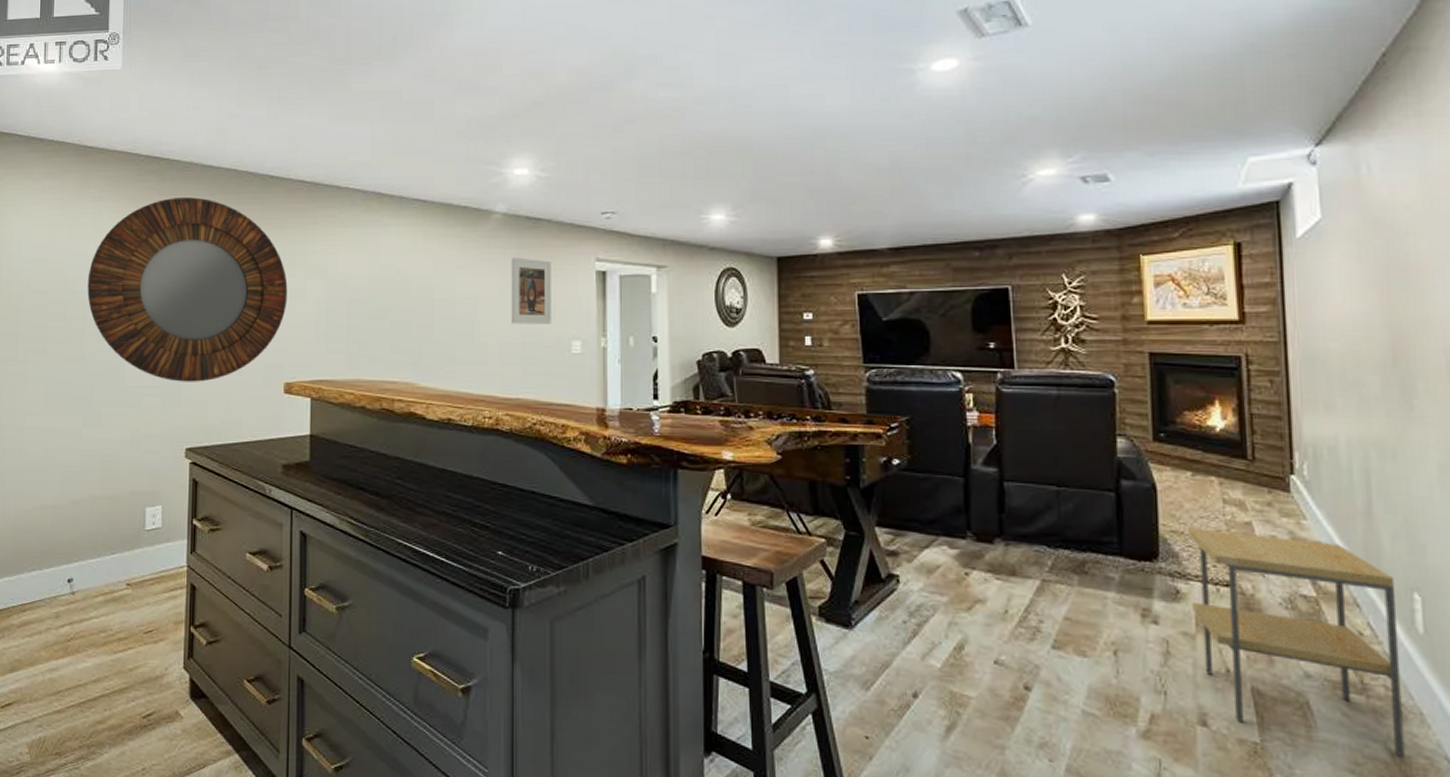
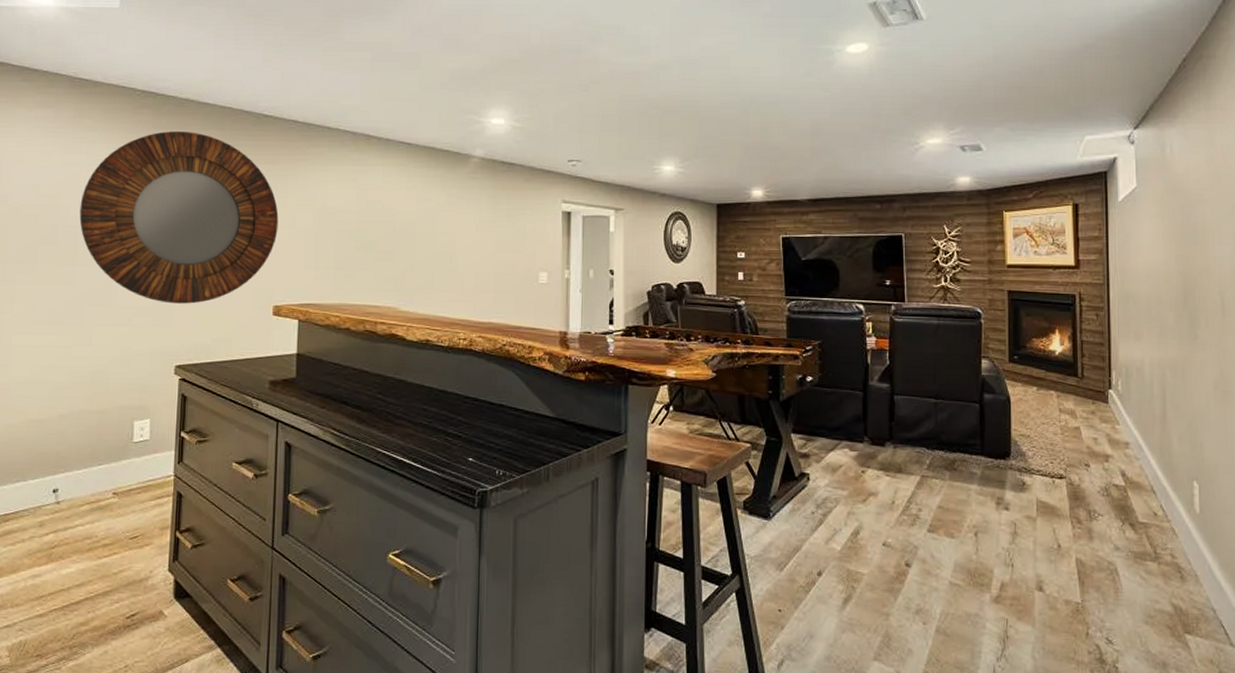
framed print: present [511,257,551,324] -> none [485,197,523,257]
side table: present [1186,528,1405,759] -> none [1032,432,1184,611]

